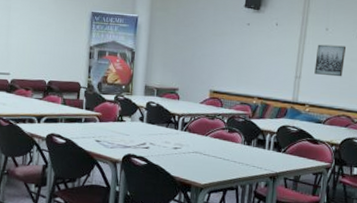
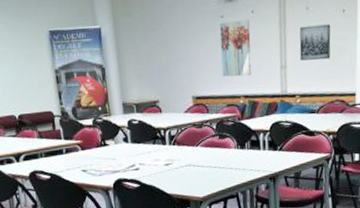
wall art: none [240,29,273,80] -> present [219,20,252,77]

